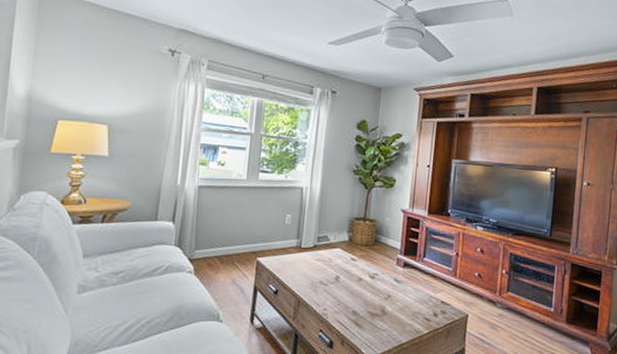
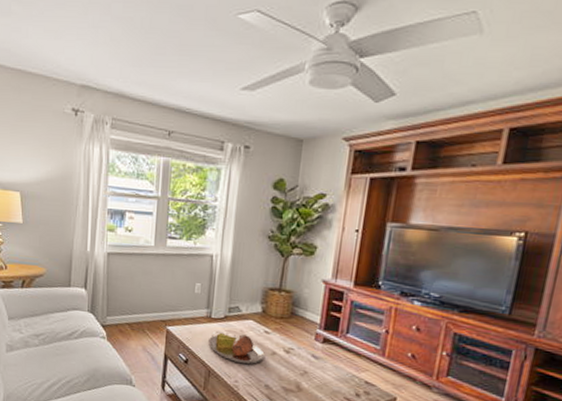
serving tray: none [298,260,352,291] -> present [208,330,265,364]

